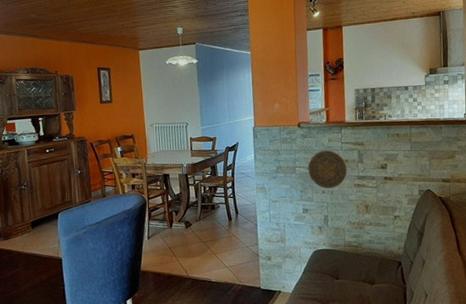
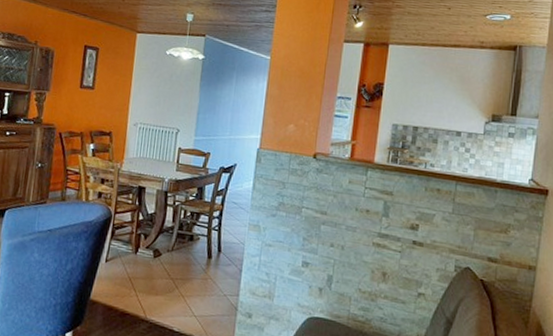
decorative plate: present [308,150,348,189] -> none [316,192,367,243]

